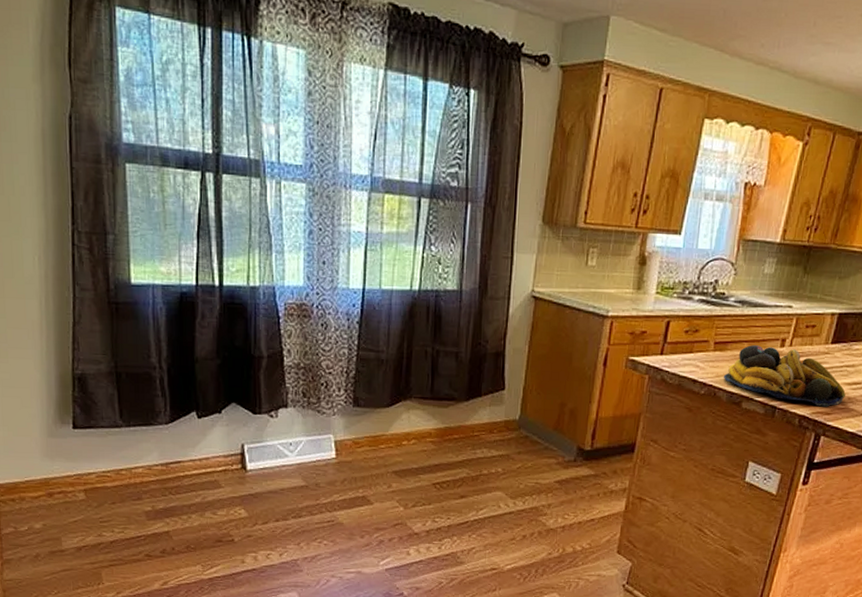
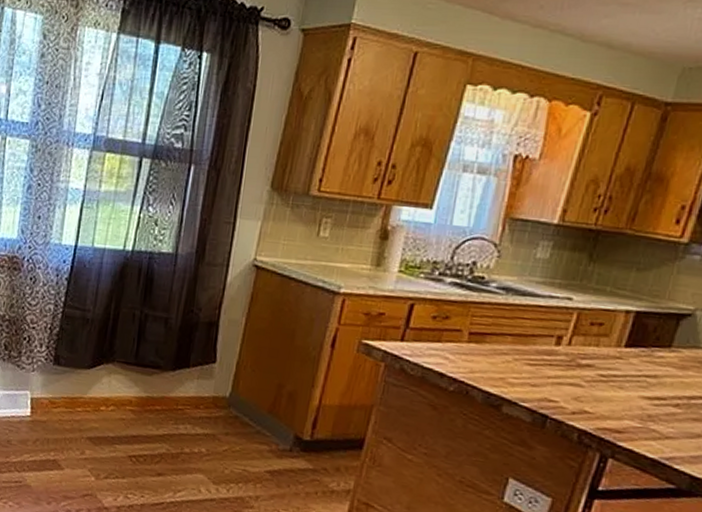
fruit bowl: present [724,345,846,407] -> none [479,339,644,424]

